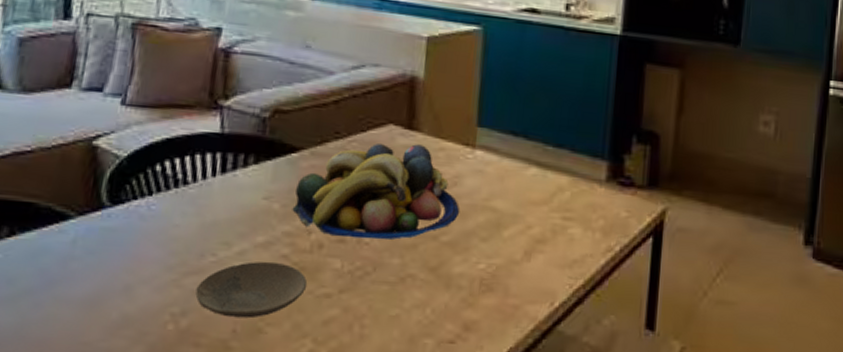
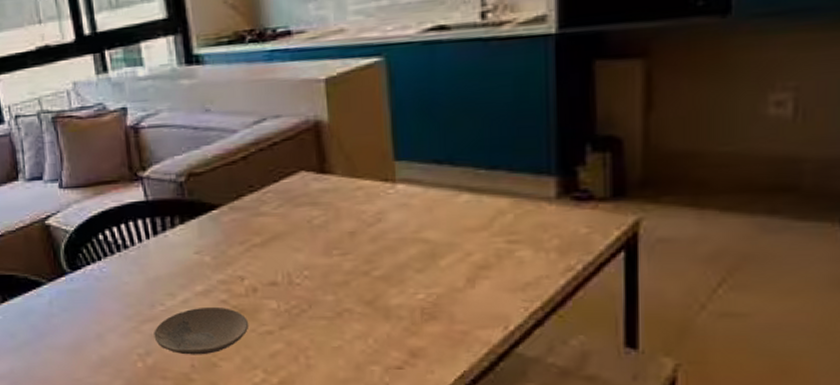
fruit bowl: present [292,143,459,240] -> none [222,186,388,280]

